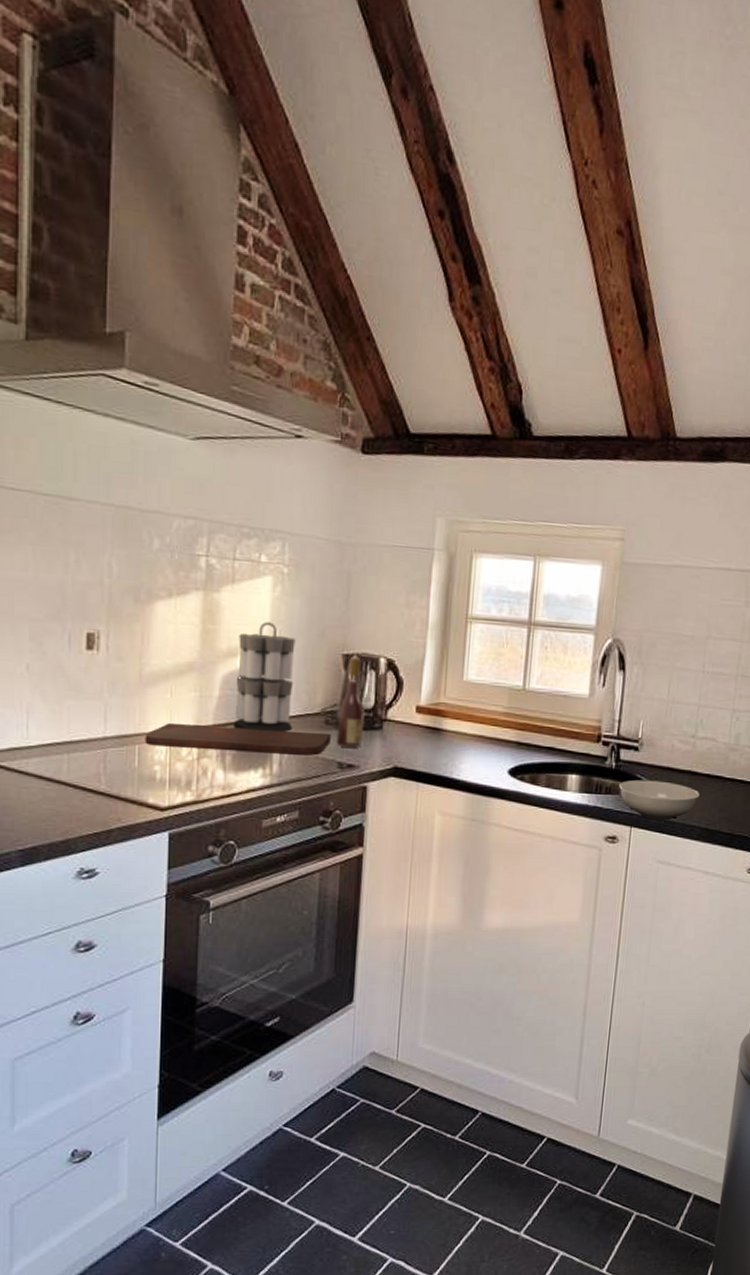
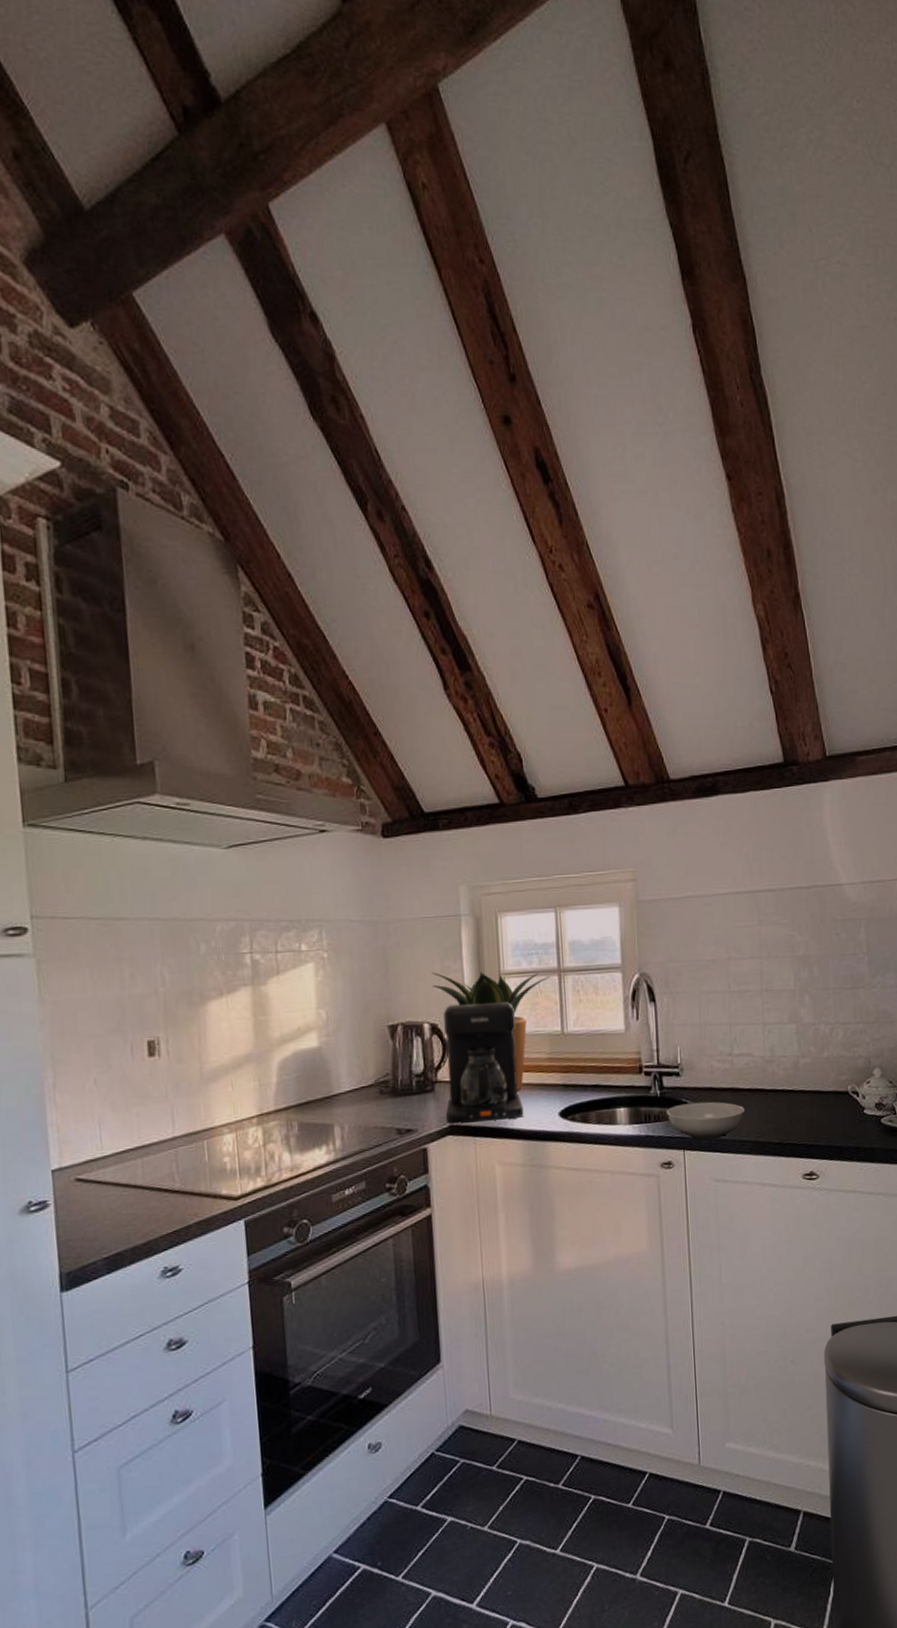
cutting board: present [144,723,331,756] -> none [211,1103,387,1139]
spice rack: present [234,622,296,732] -> none [289,1005,349,1111]
wine bottle: present [337,657,364,748] -> none [391,1027,418,1114]
coffee maker: none [391,642,477,769] -> present [444,1001,524,1124]
potted plant: none [393,606,519,742] -> present [431,971,550,1091]

